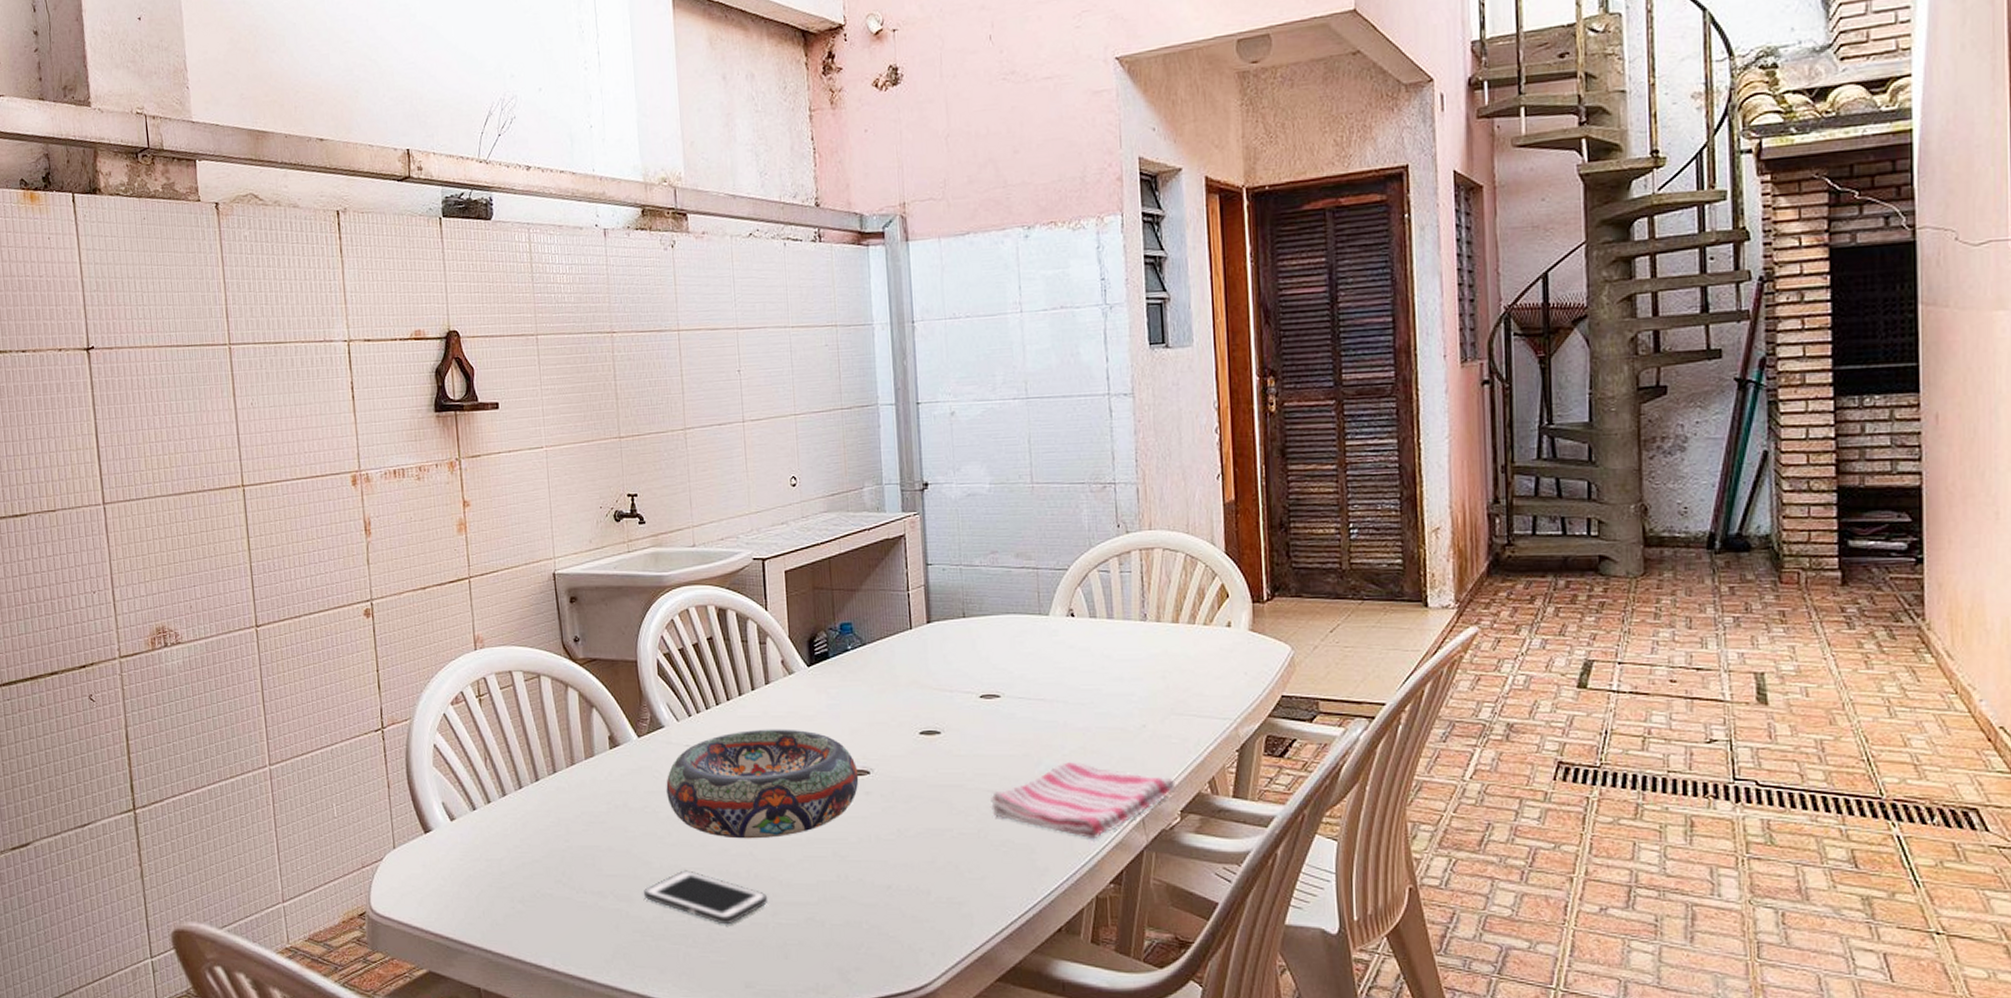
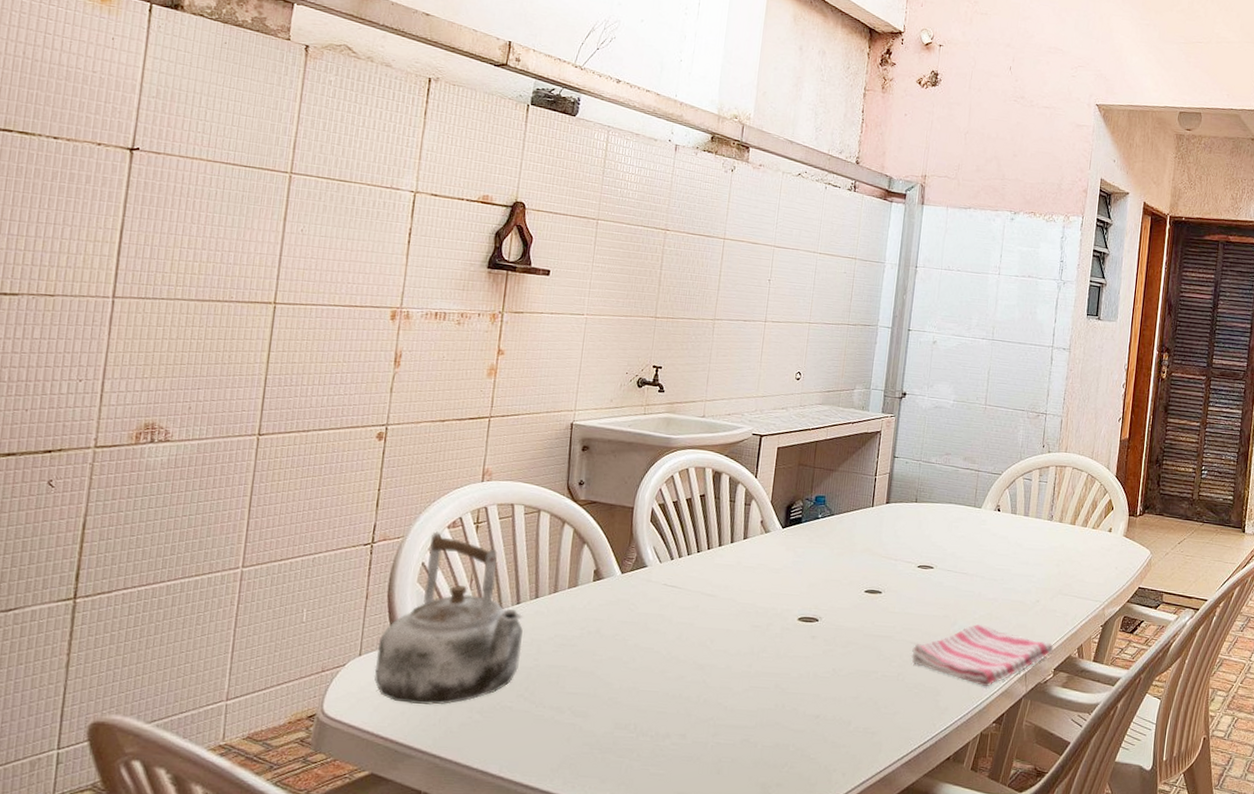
kettle: none [408,709,551,897] -> present [374,531,523,705]
cell phone: present [644,870,767,925] -> none [600,692,711,742]
decorative bowl: present [666,729,859,839] -> none [638,576,809,669]

